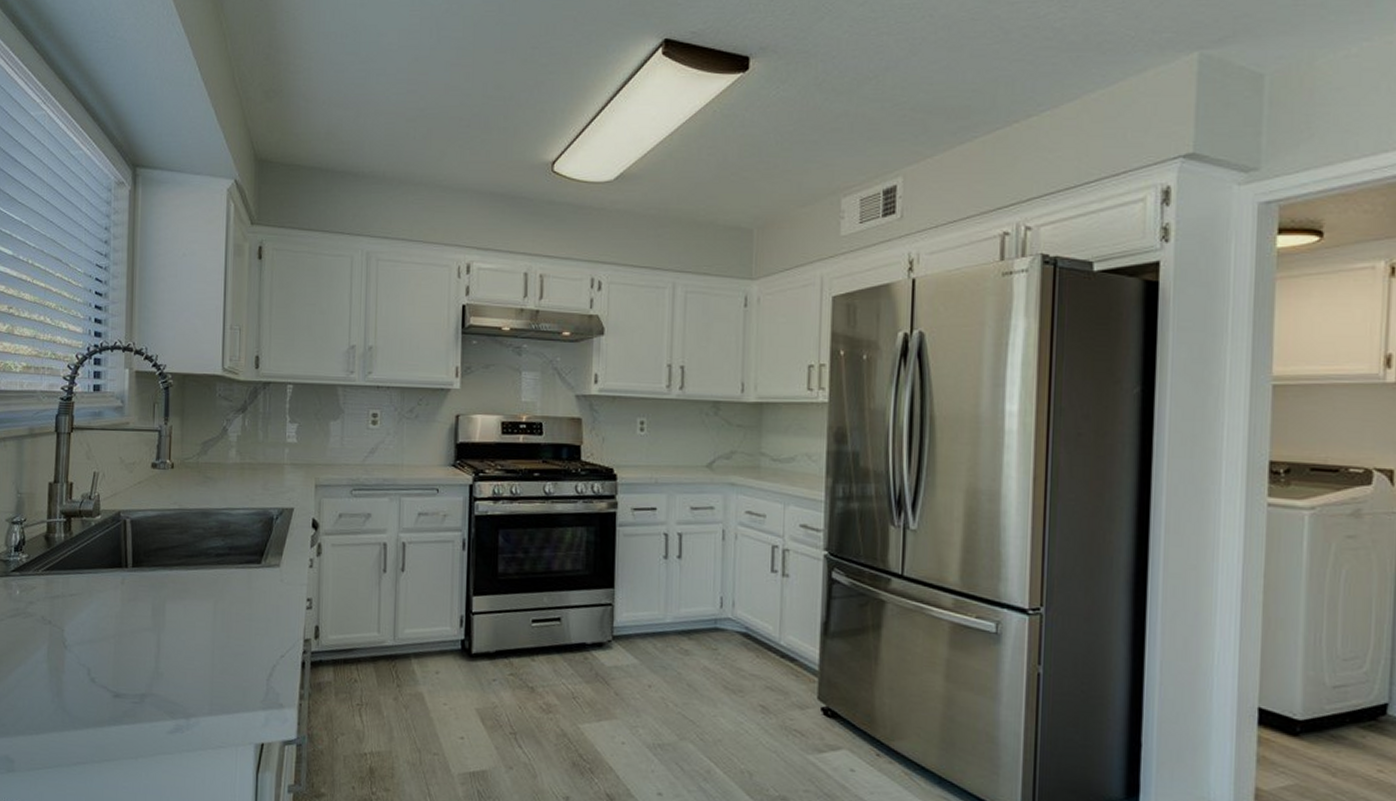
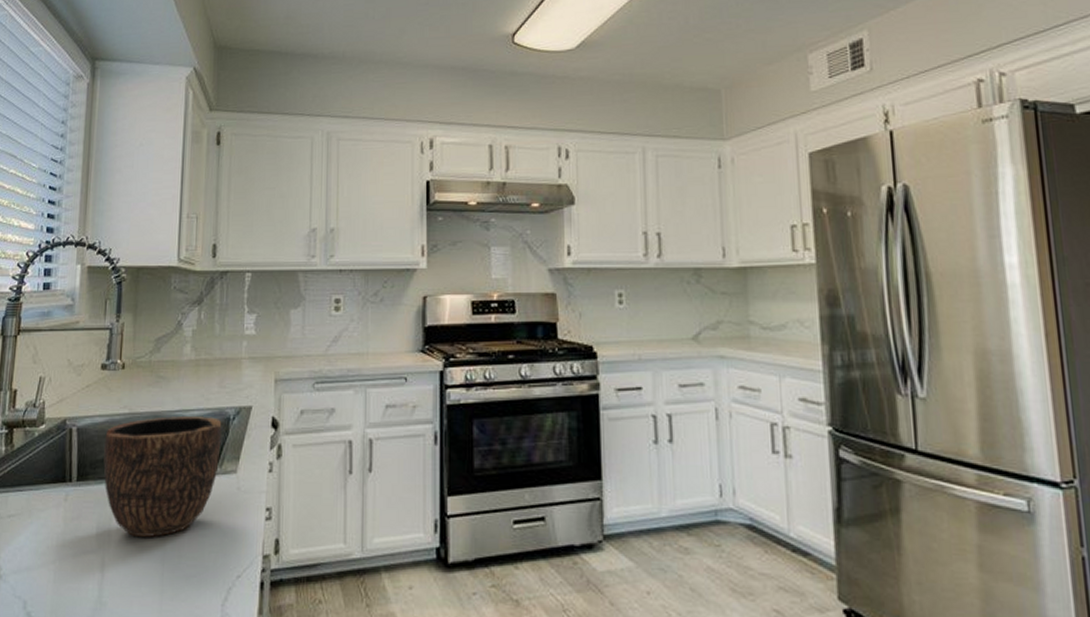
bowl: none [156,513,266,619] -> present [104,416,222,537]

